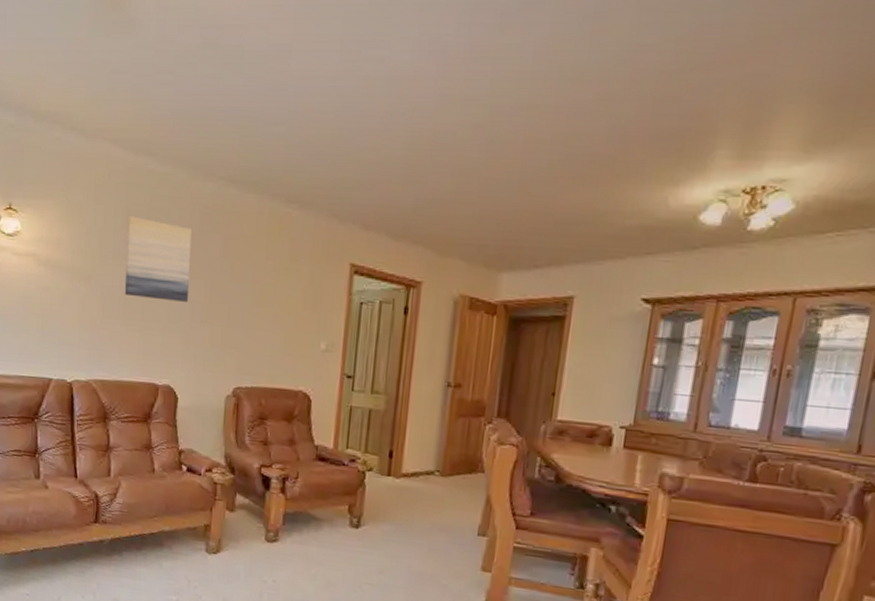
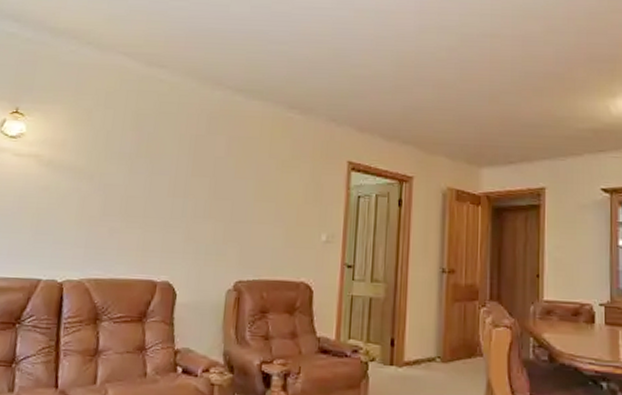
wall art: present [124,216,192,302] -> none [127,120,199,199]

